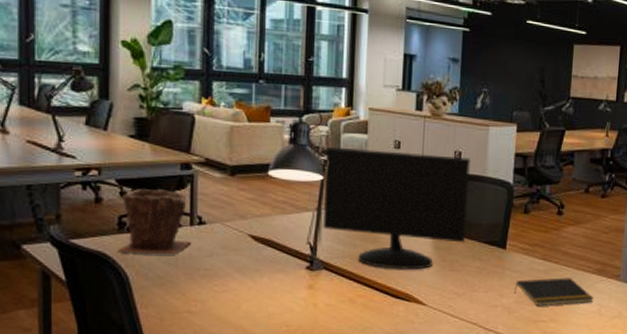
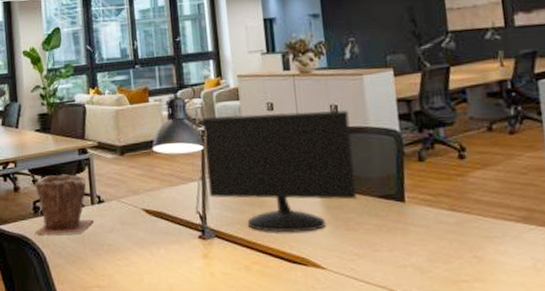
notepad: present [514,278,594,306] -> none [423,229,525,264]

